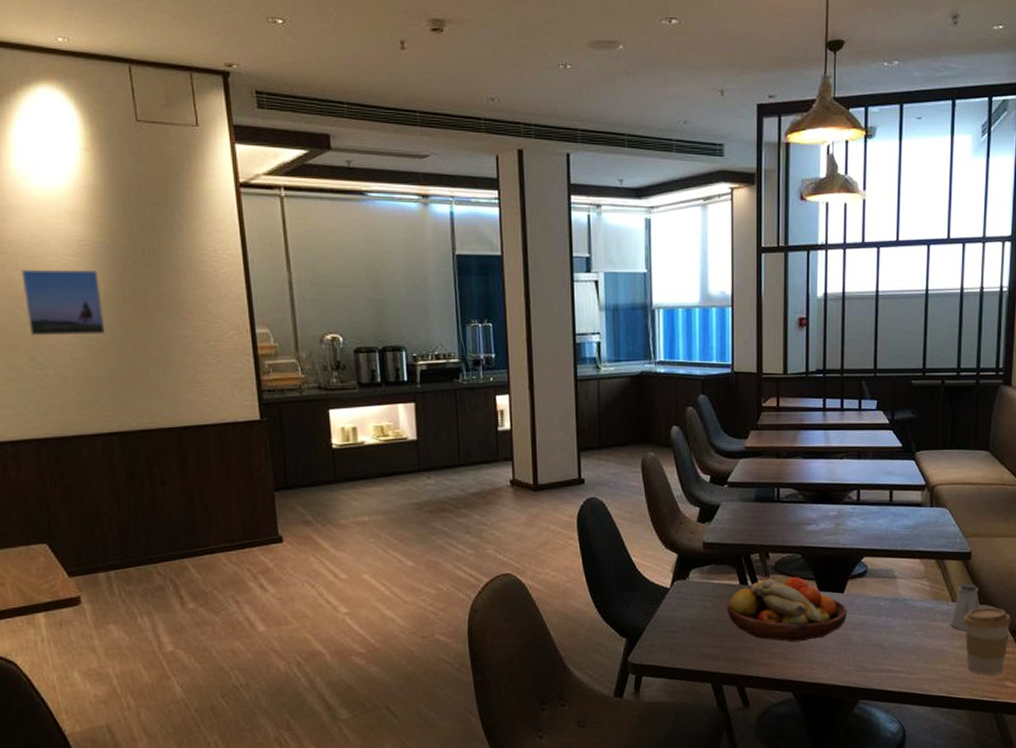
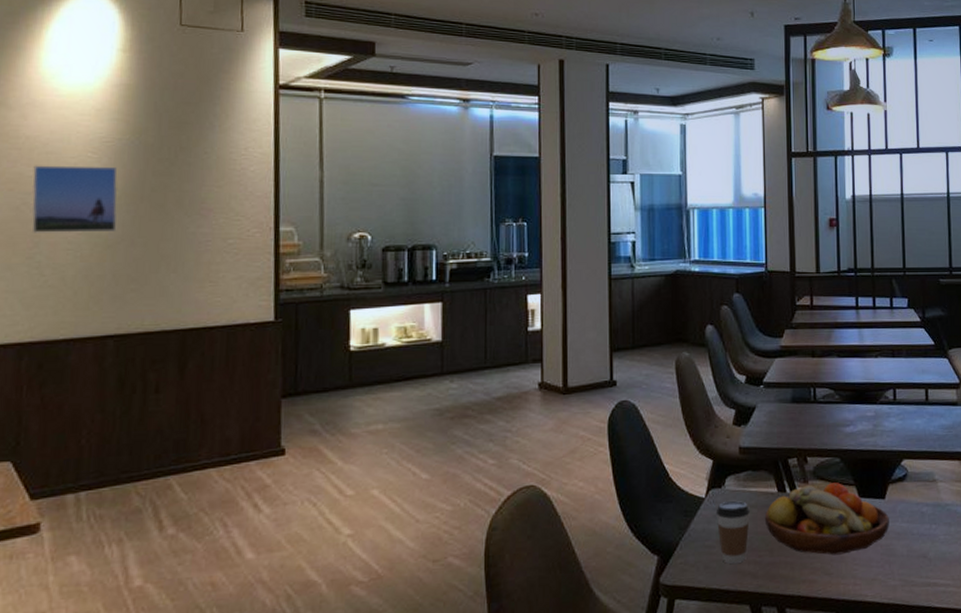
coffee cup: none [680,591,713,648] -> present [715,500,750,565]

